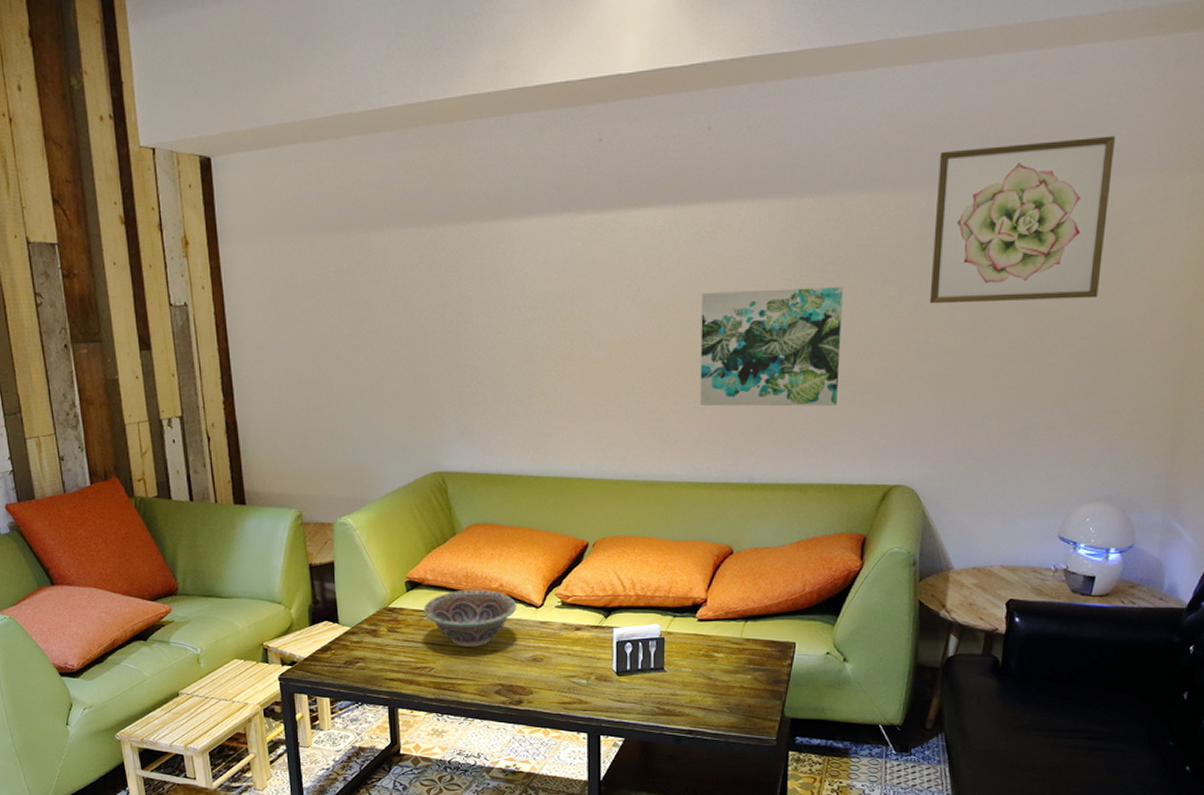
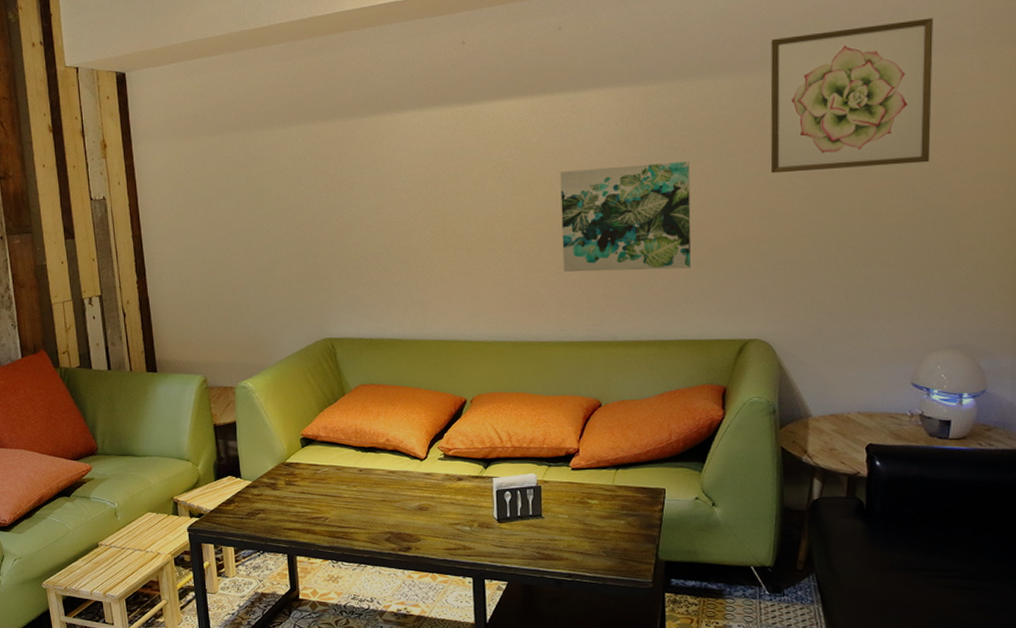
decorative bowl: present [423,589,517,647] -> none [317,444,403,498]

